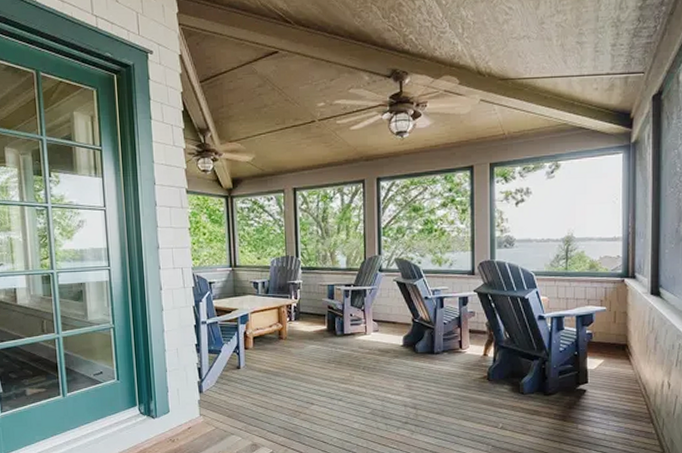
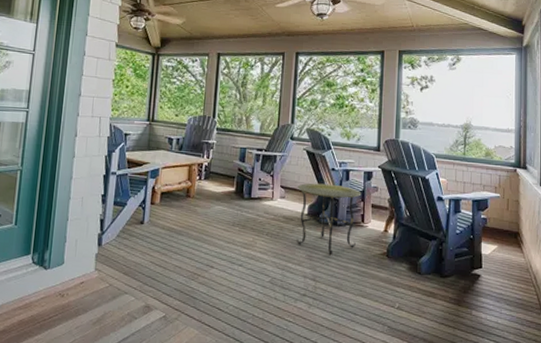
side table: none [390,313,458,384] -> present [296,183,362,256]

